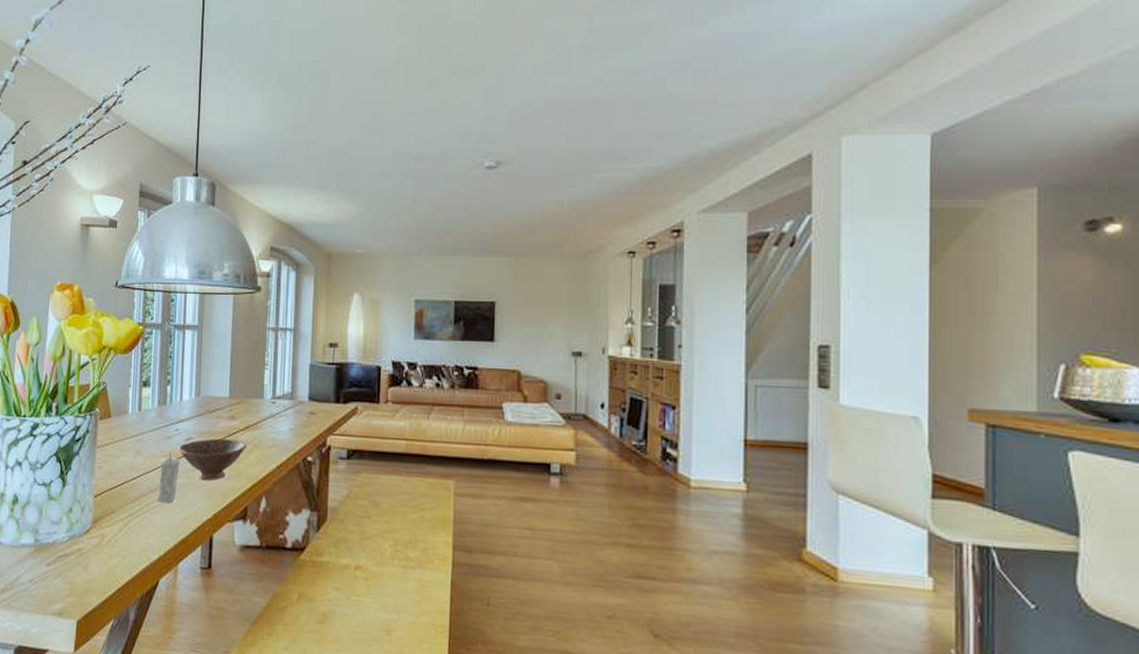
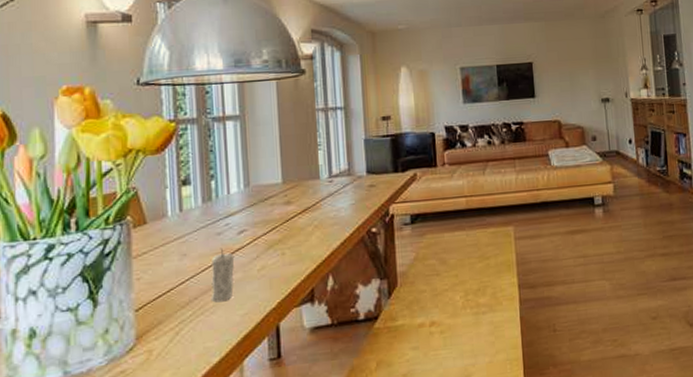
bowl: present [178,438,247,480] -> none [231,223,308,270]

